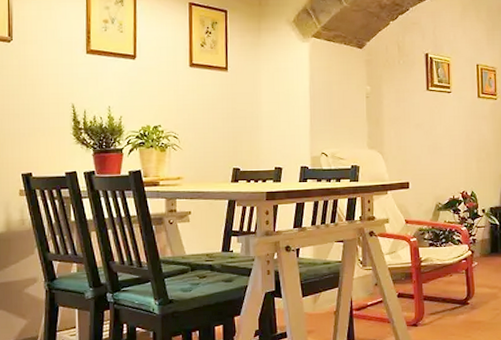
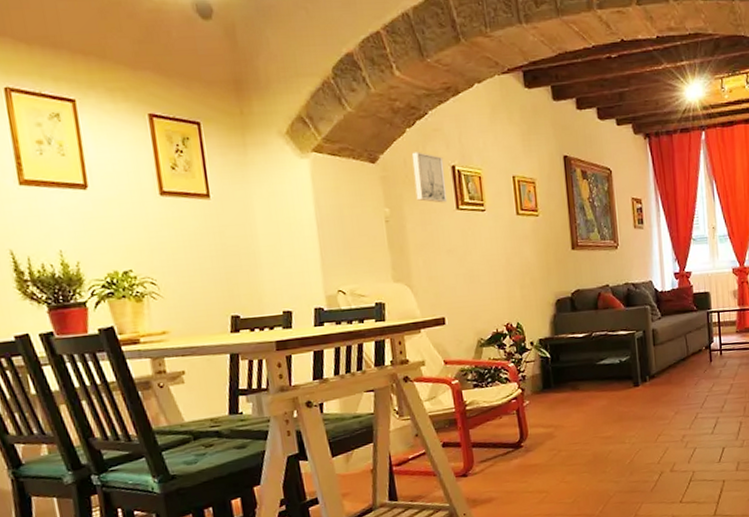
wall art: none [392,41,420,84] -> present [411,151,447,203]

